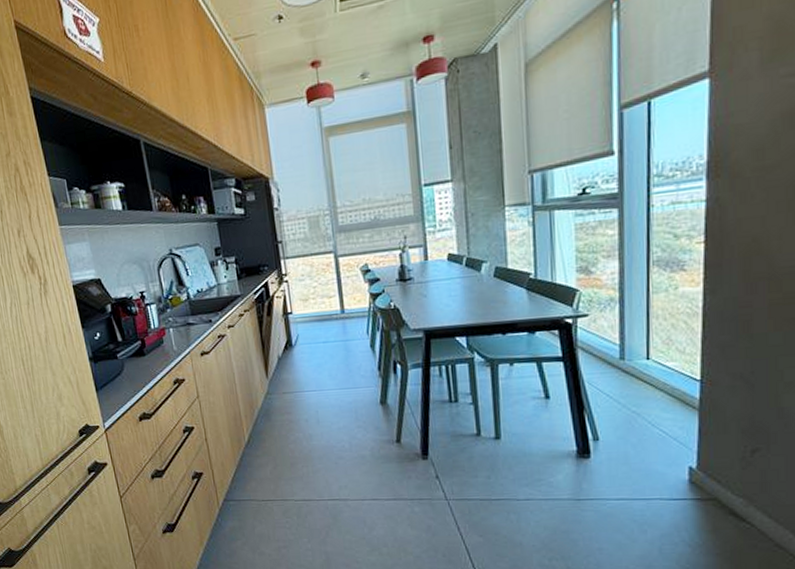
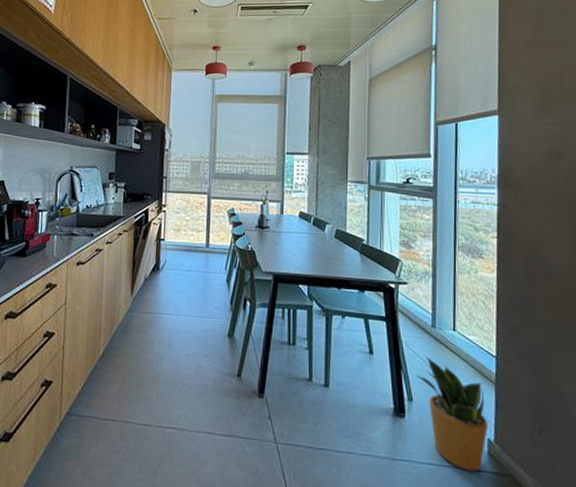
potted plant: none [602,391,691,501] -> present [416,355,489,472]

